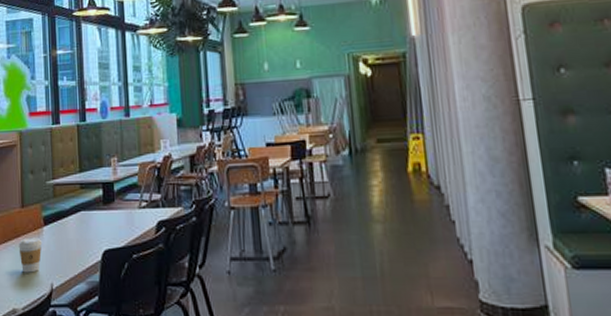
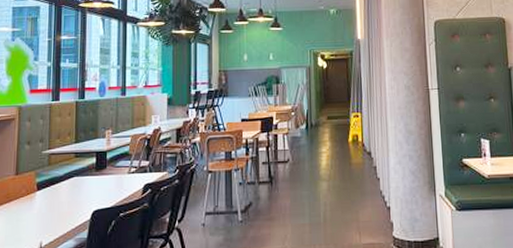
coffee cup: present [18,237,42,273] -> none [10,201,34,234]

